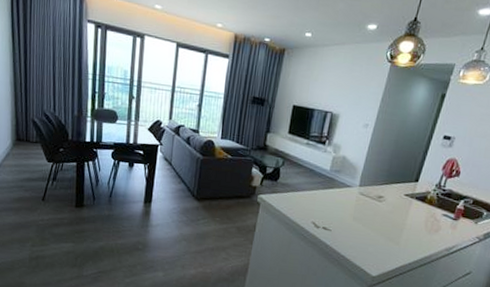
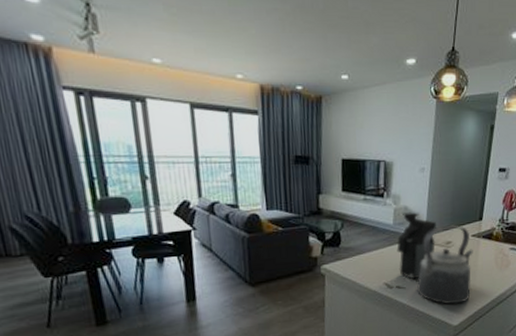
coffee maker: none [328,161,371,225] -> present [397,212,436,280]
kettle: none [342,179,404,257] -> present [417,225,473,305]

